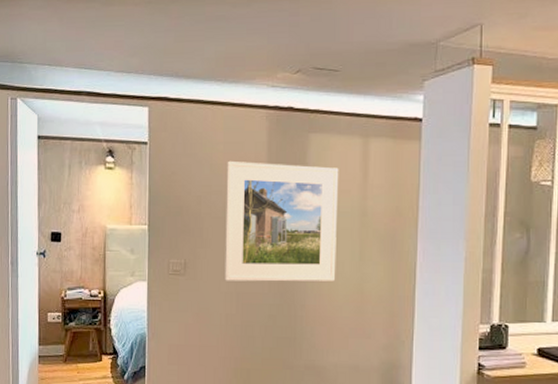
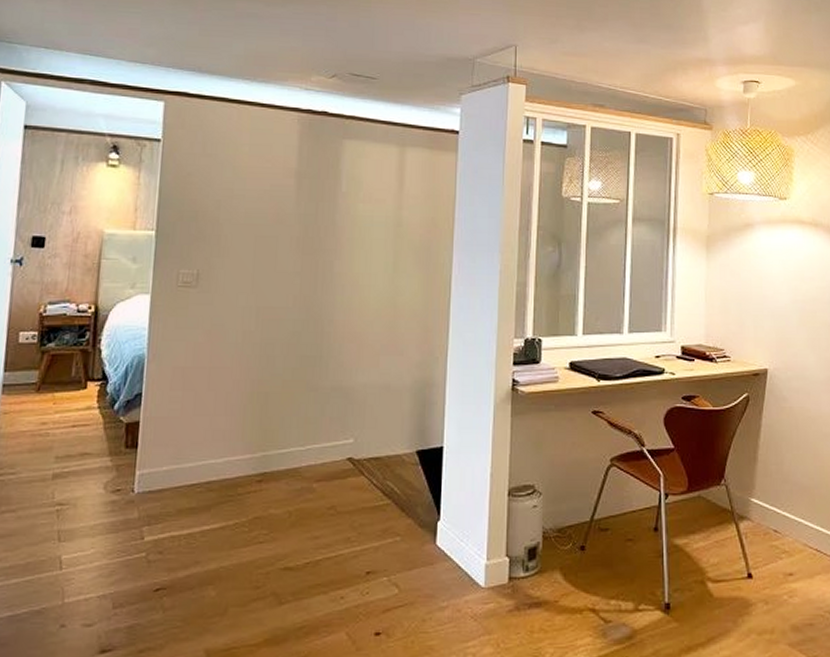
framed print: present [224,160,339,282] -> none [243,163,374,295]

